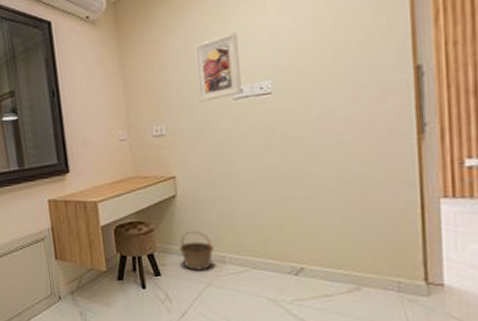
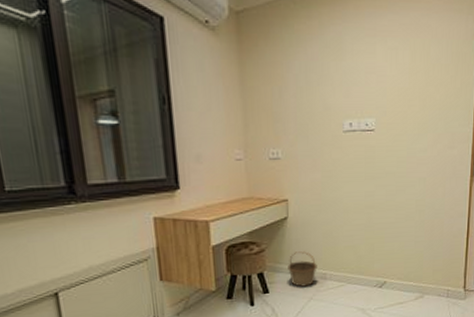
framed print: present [193,32,242,102] -> none [312,68,351,131]

